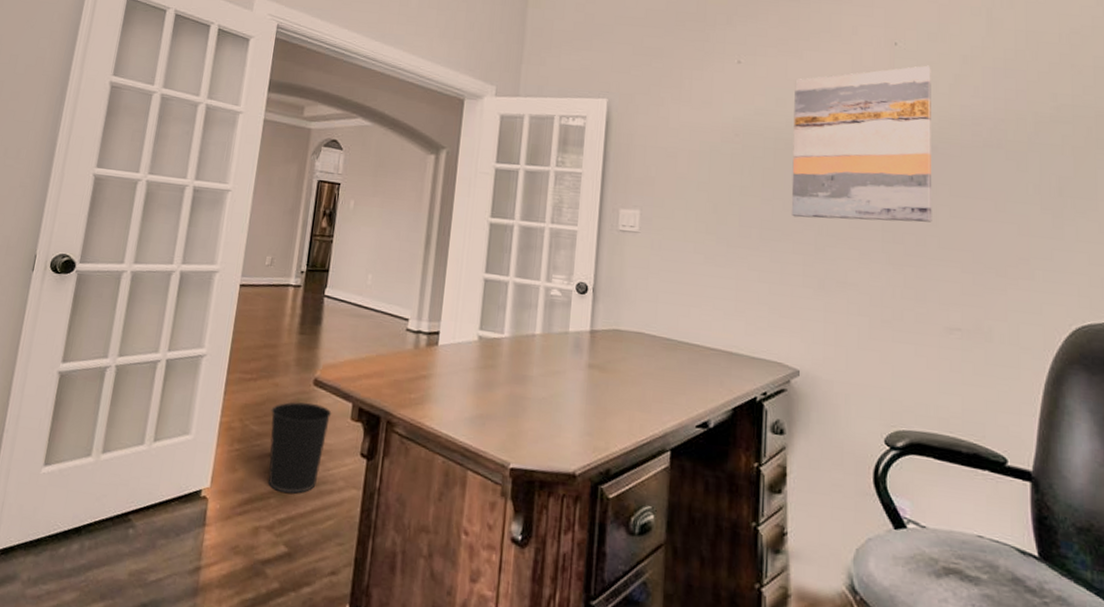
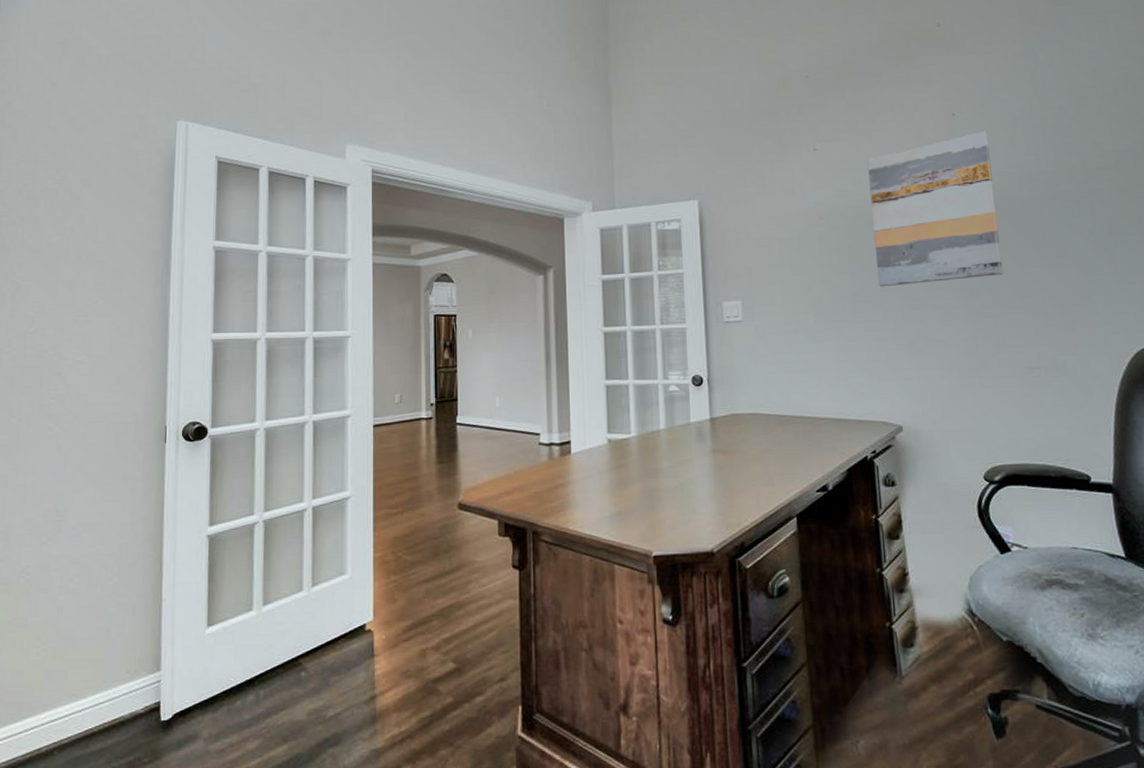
wastebasket: present [268,401,332,494] -> none [421,526,480,613]

